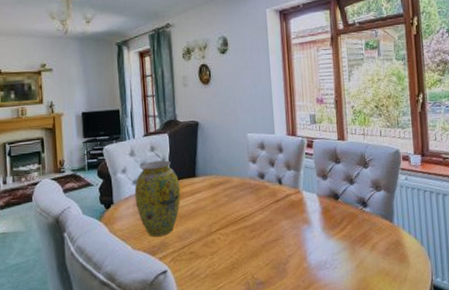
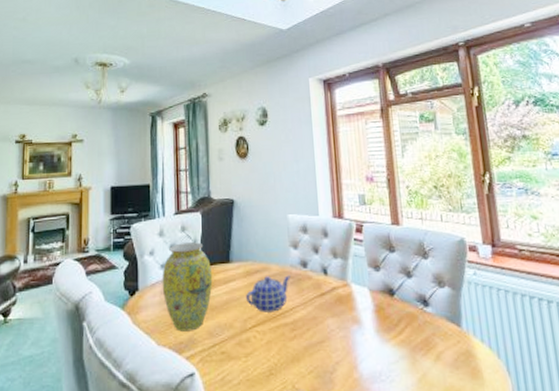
teapot: none [211,186,250,218] -> present [246,275,290,313]

